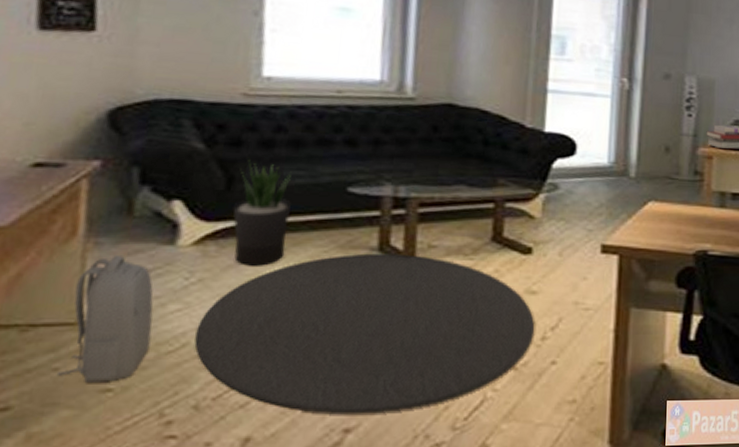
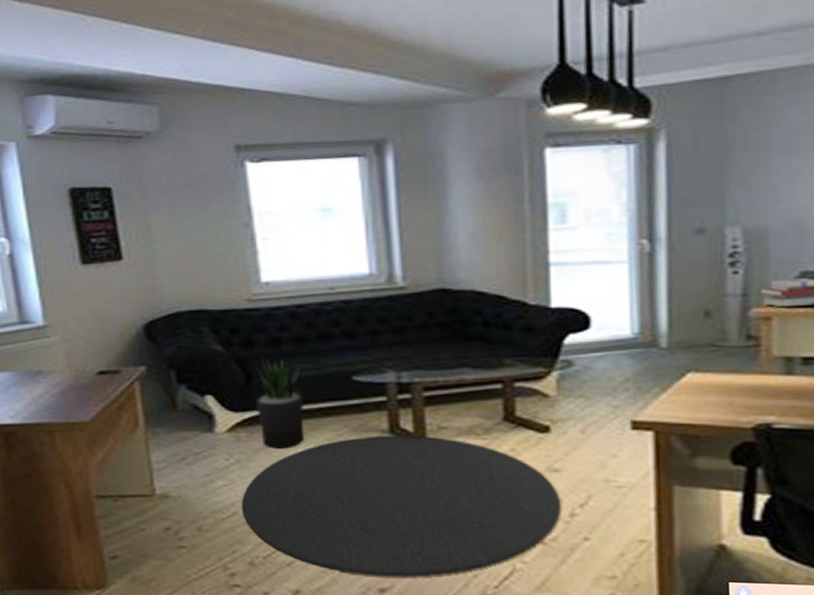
backpack: present [58,256,154,383] -> none [145,442,208,541]

